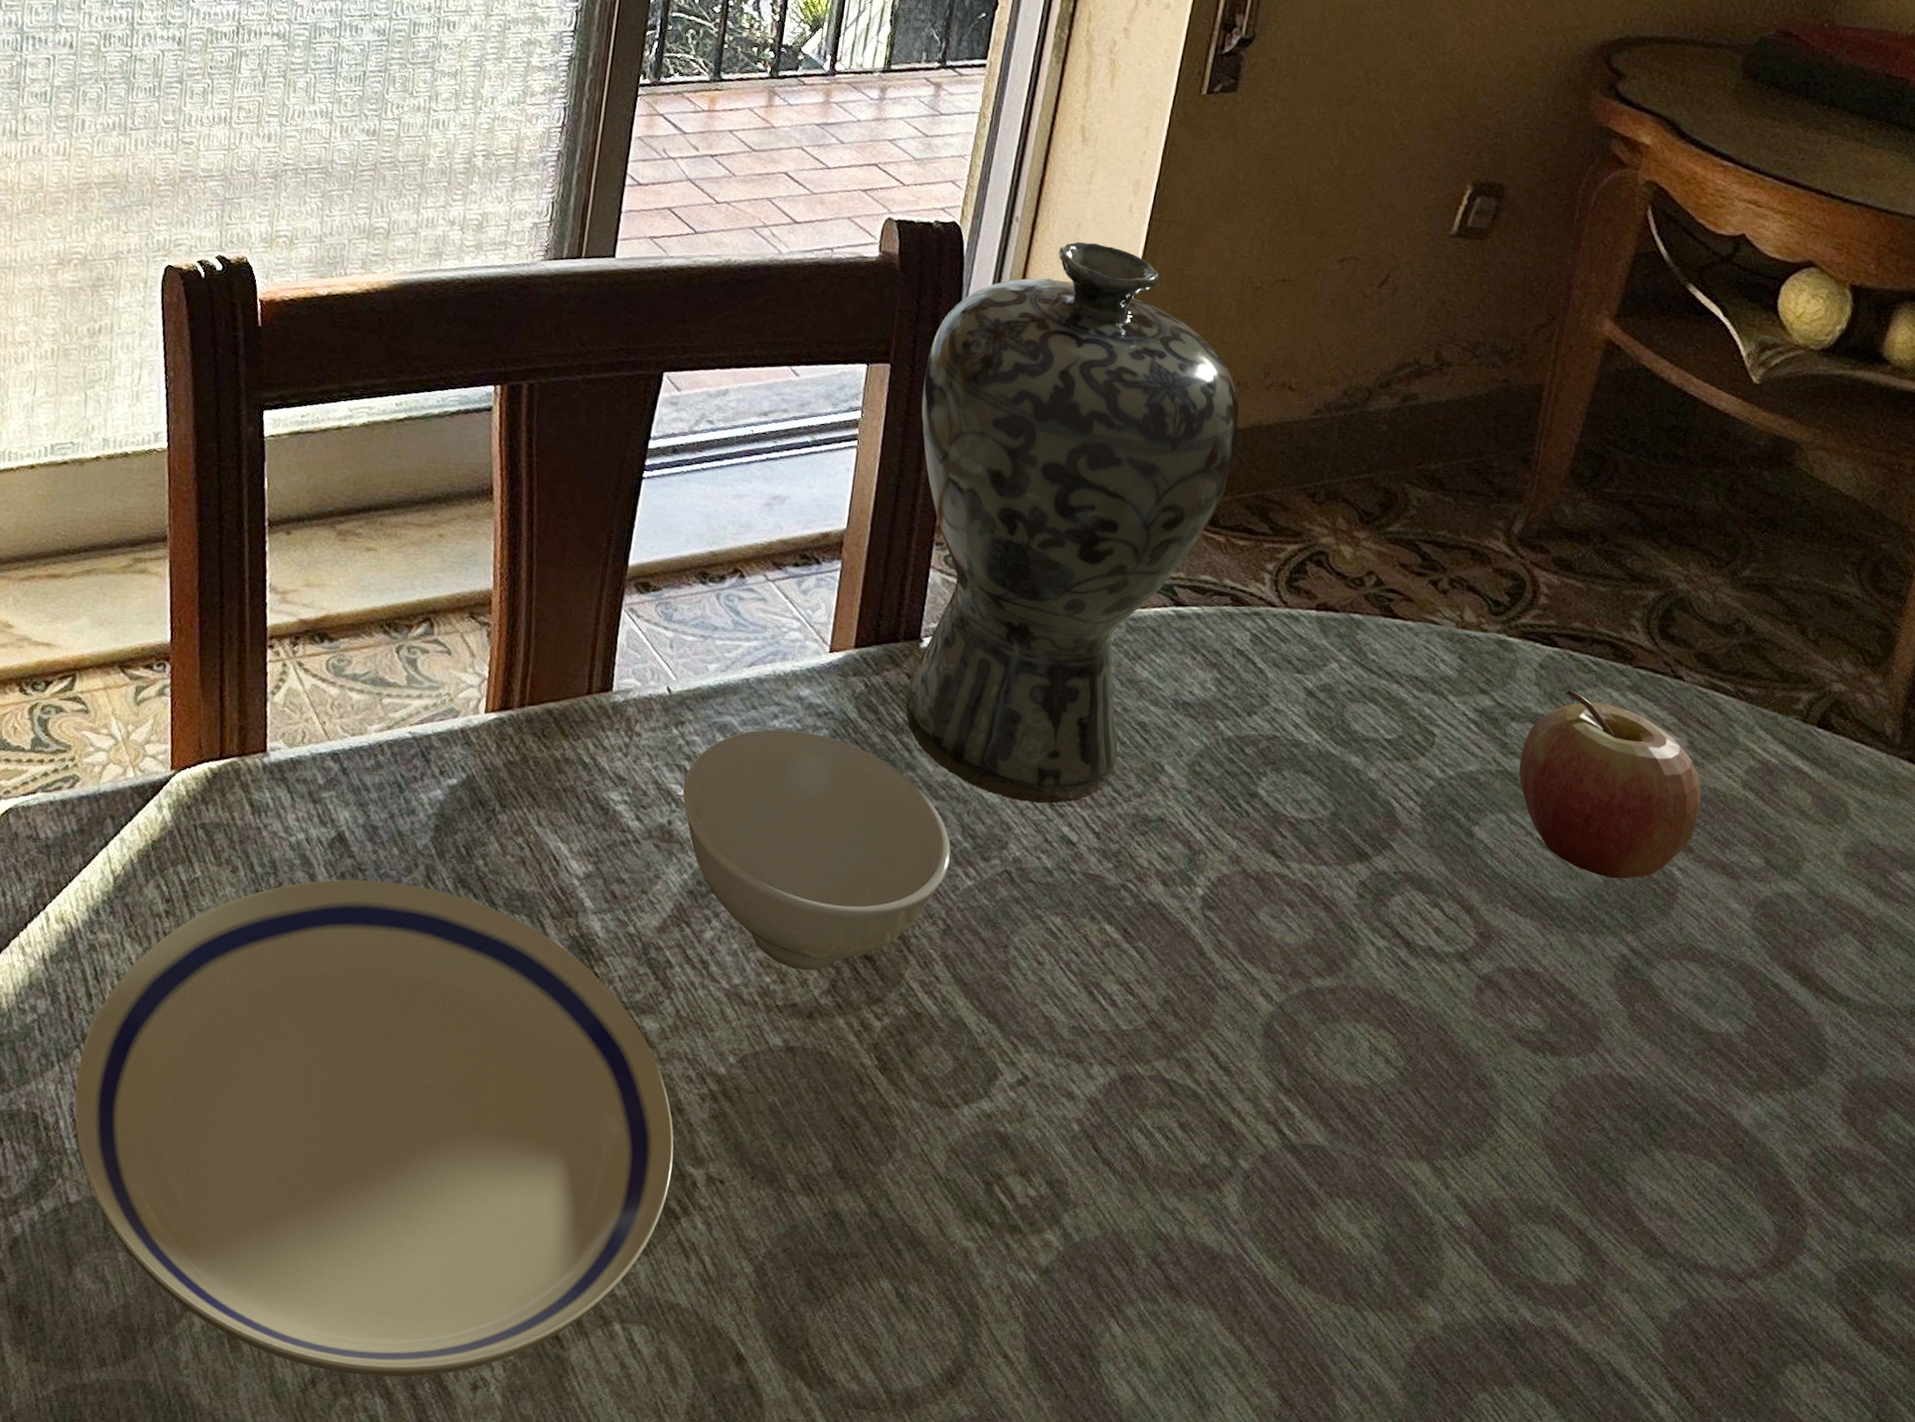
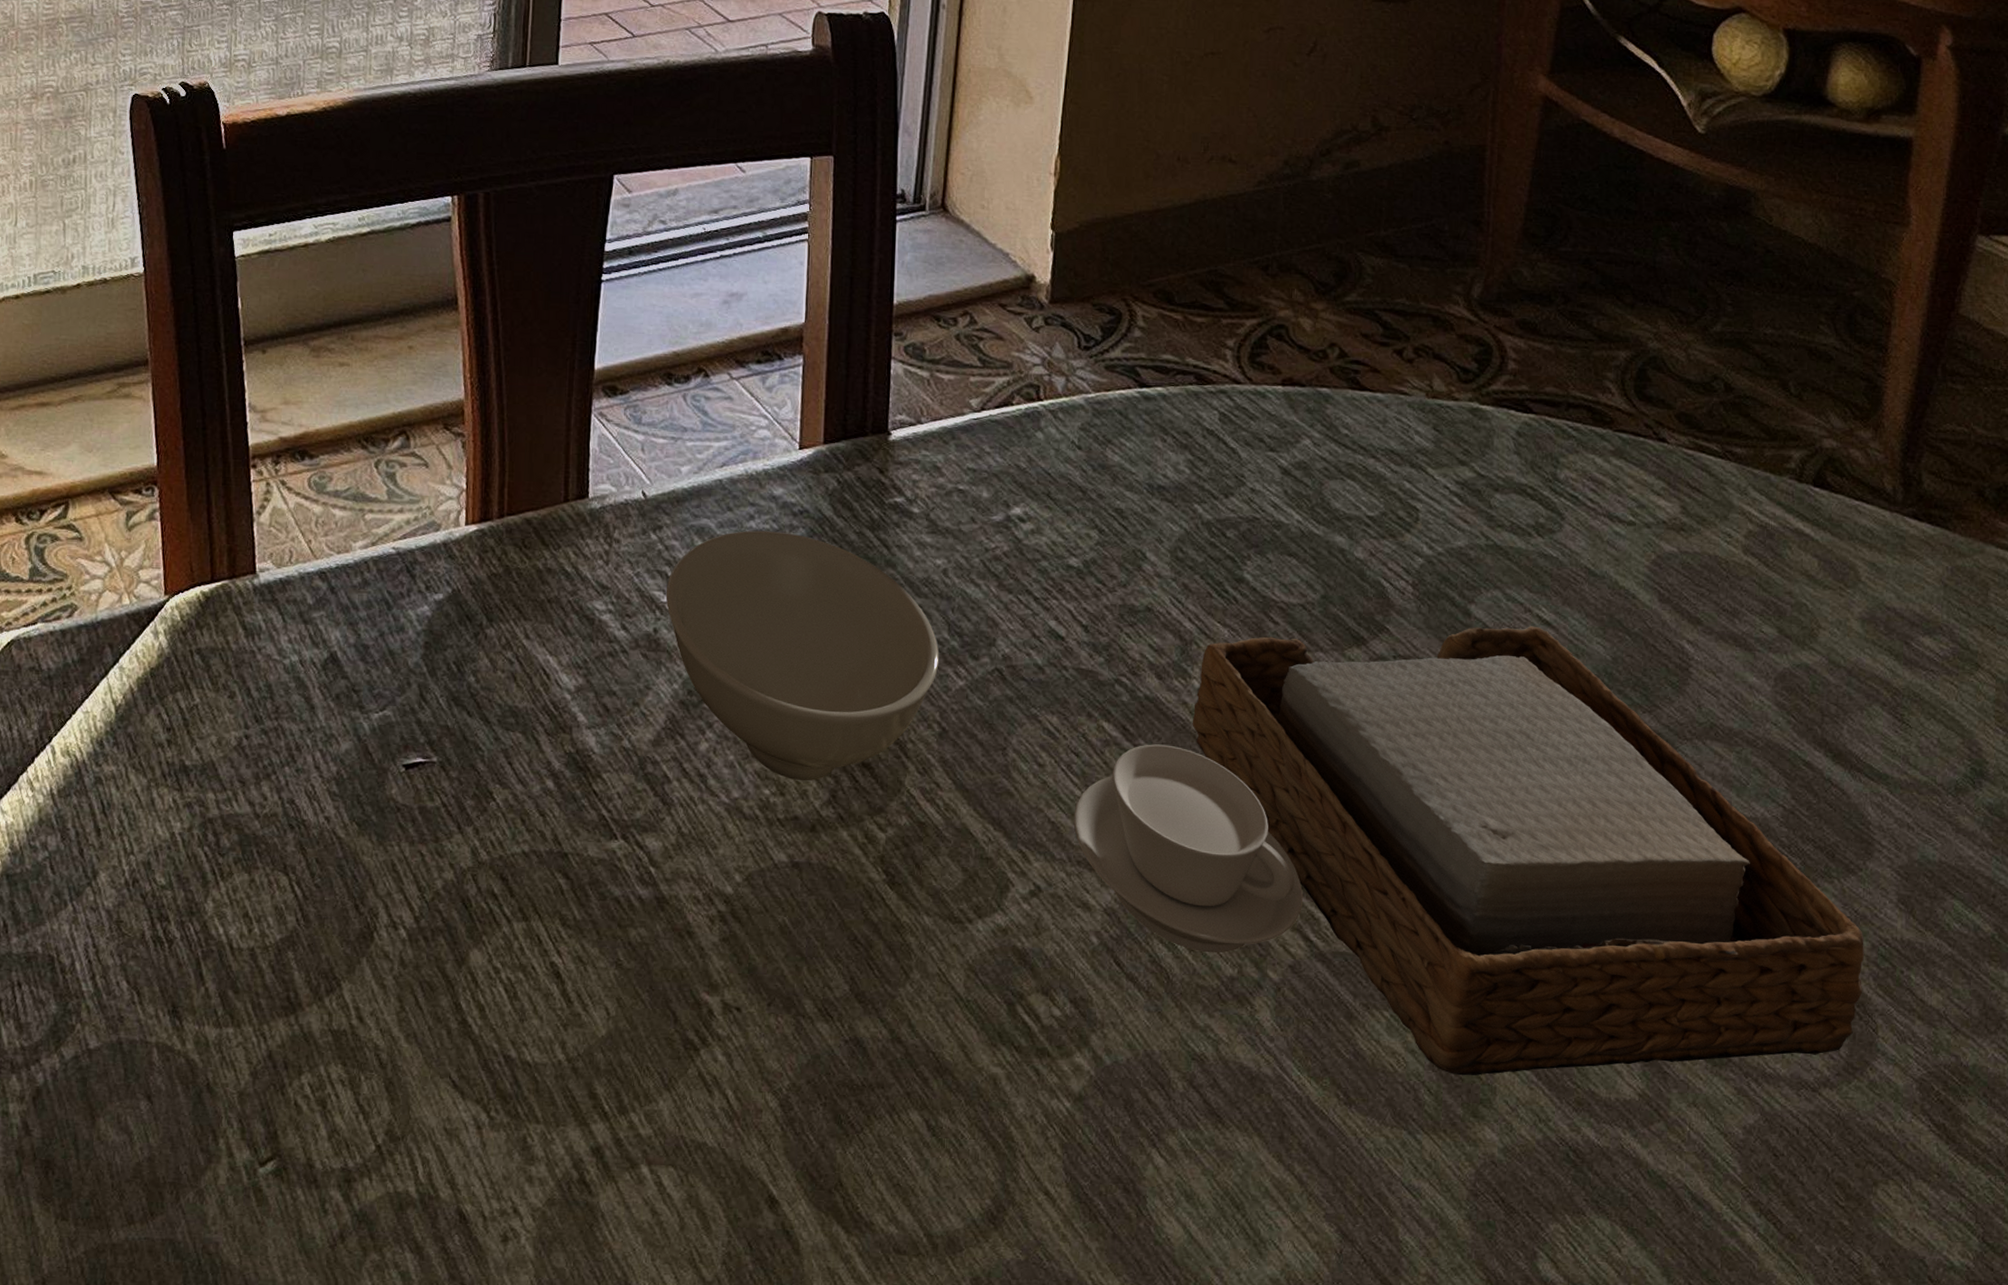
plate: present [74,879,674,1377] -> none [89,701,687,1230]
vase: present [905,242,1239,804] -> none [867,26,1183,598]
cup: none [1066,946,1281,1143] -> present [1073,744,1303,954]
napkin holder: none [1192,847,1806,1260] -> present [1192,626,1865,1076]
fruit: present [1518,690,1702,879] -> none [1509,457,1702,655]

